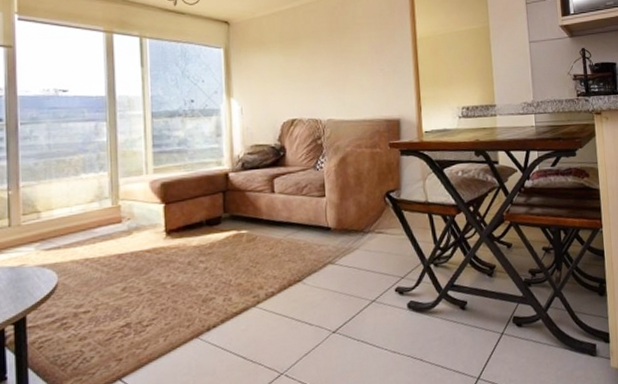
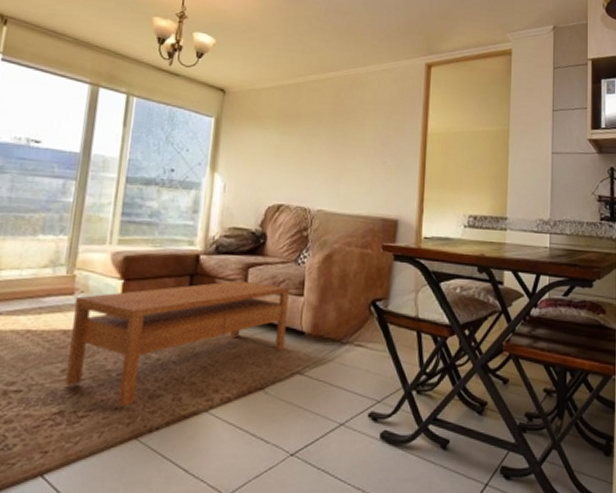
coffee table: none [123,190,315,313] -> present [65,280,290,407]

